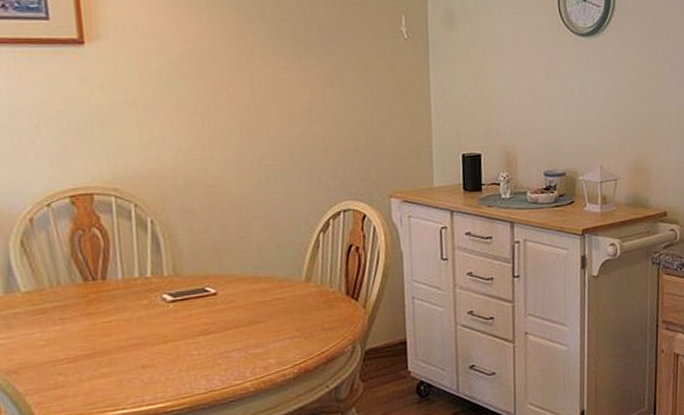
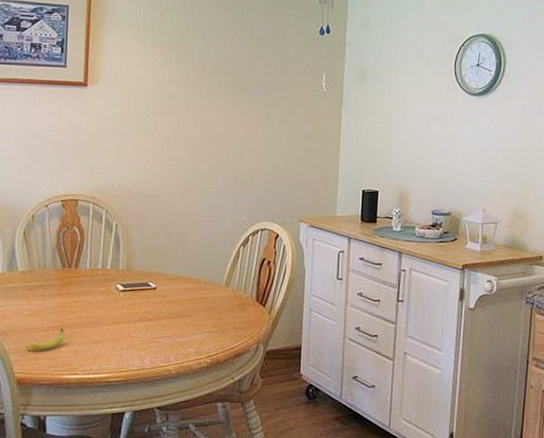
fruit: none [47,356,100,389] -> present [25,328,64,351]

